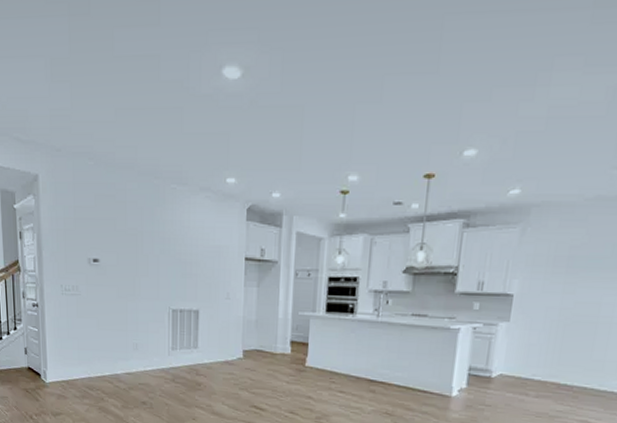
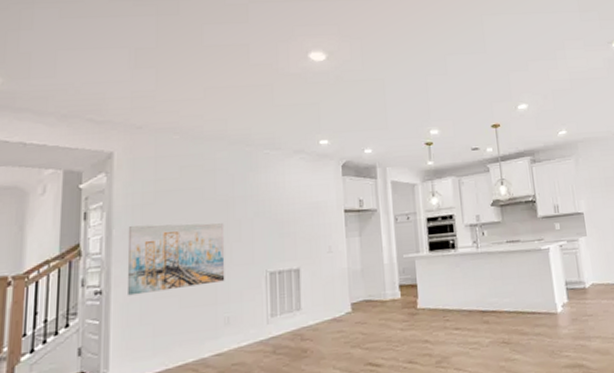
wall art: none [54,248,134,312] -> present [127,223,225,296]

